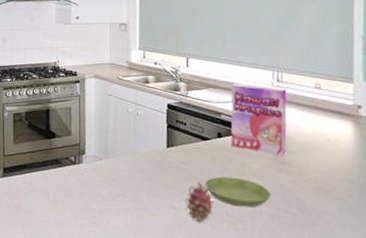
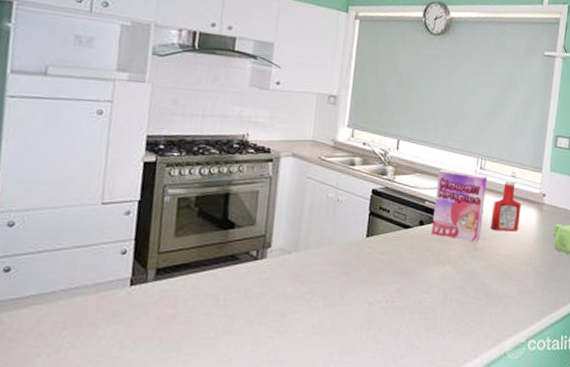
fruit: present [184,181,213,222] -> none [378,272,408,315]
saucer: present [205,176,271,208] -> none [401,266,462,296]
ketchup bottle: none [296,91,332,146] -> present [491,179,521,232]

